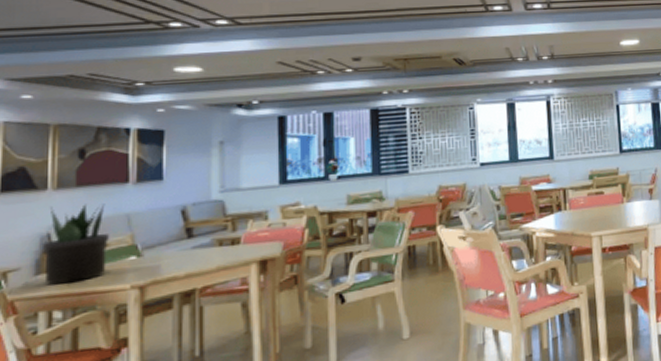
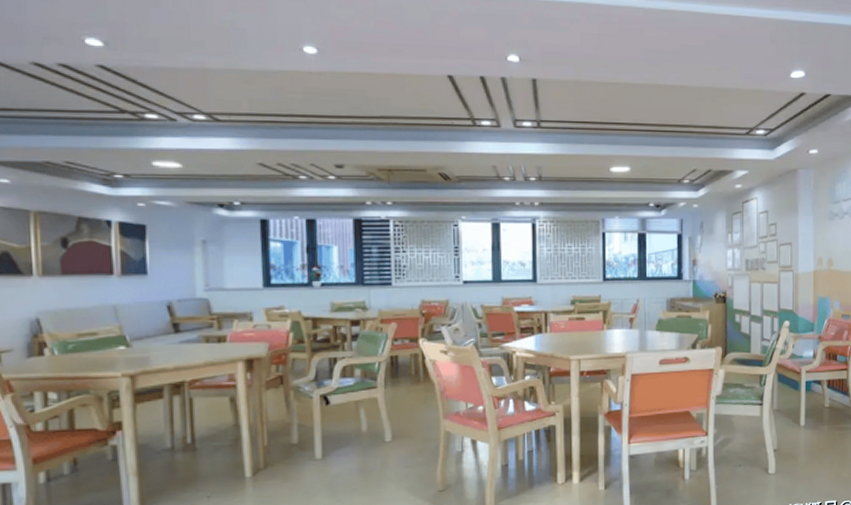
planter: present [43,204,110,285] -> none [33,292,99,368]

